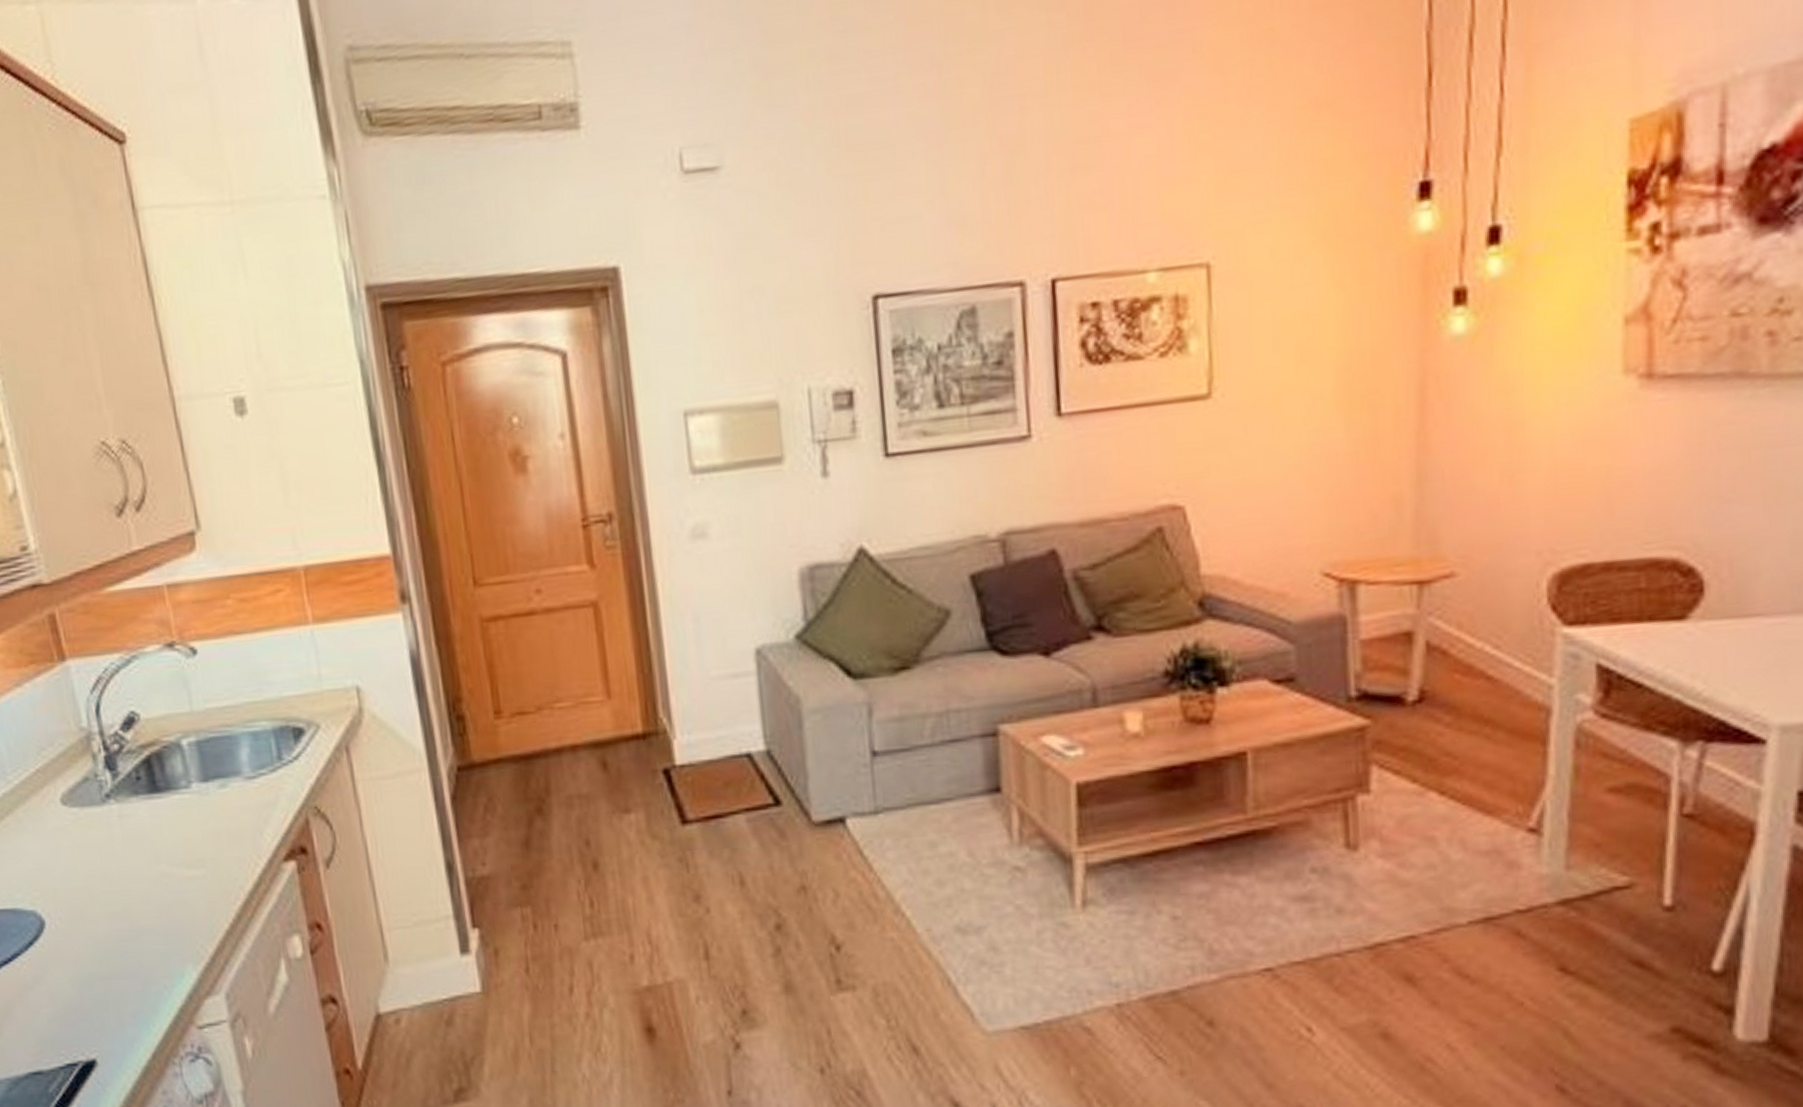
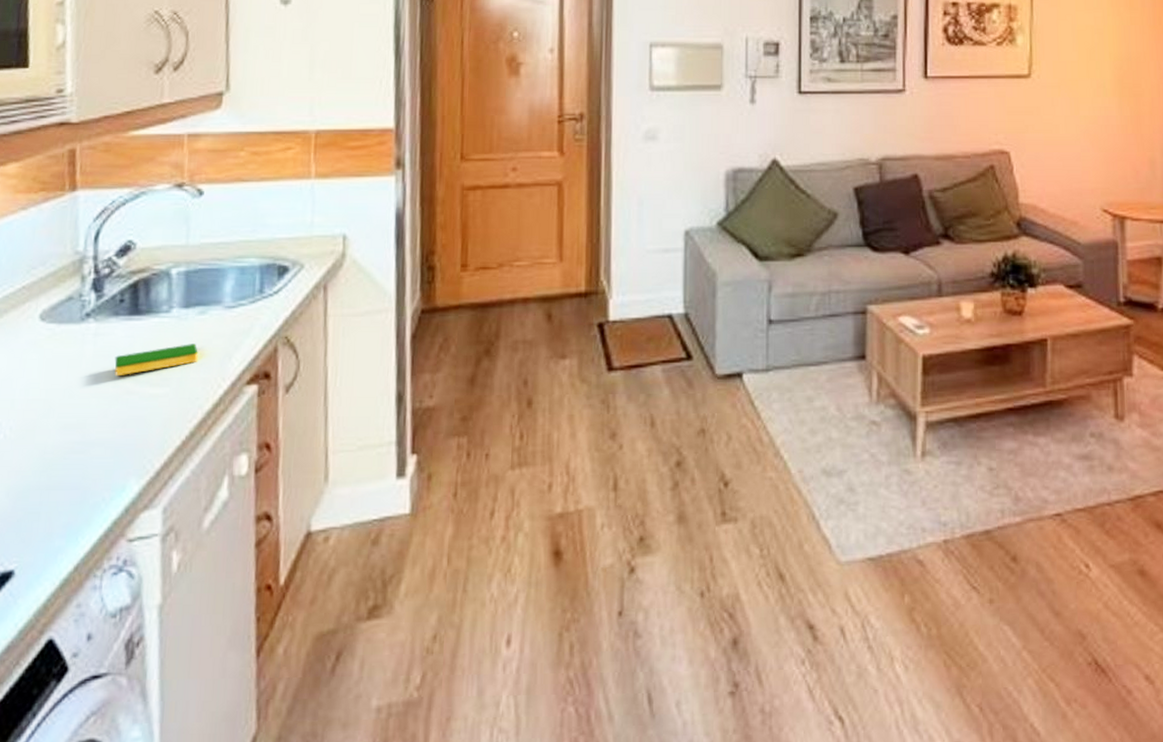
dish sponge: none [144,820,229,860] -> present [114,344,198,377]

